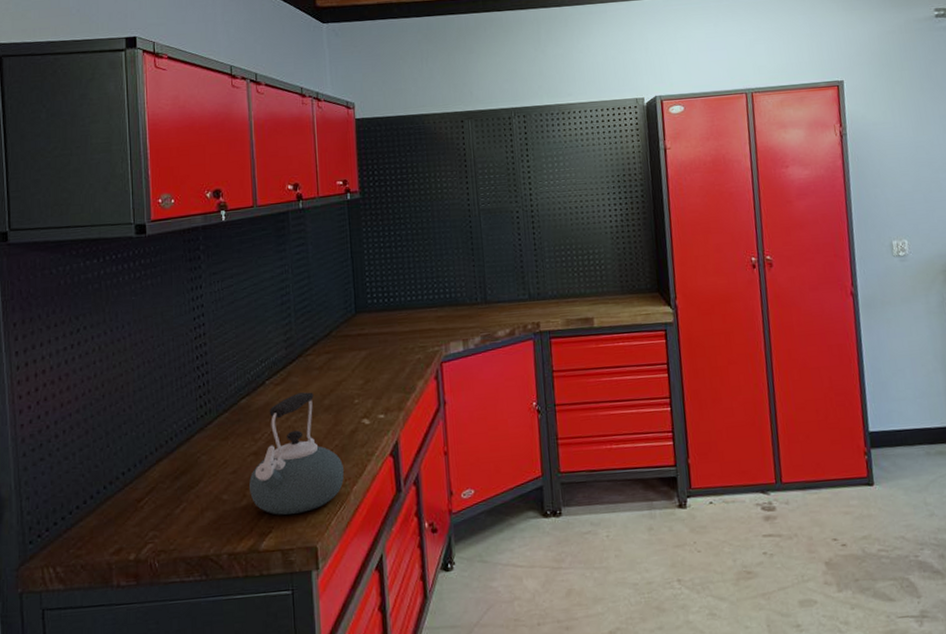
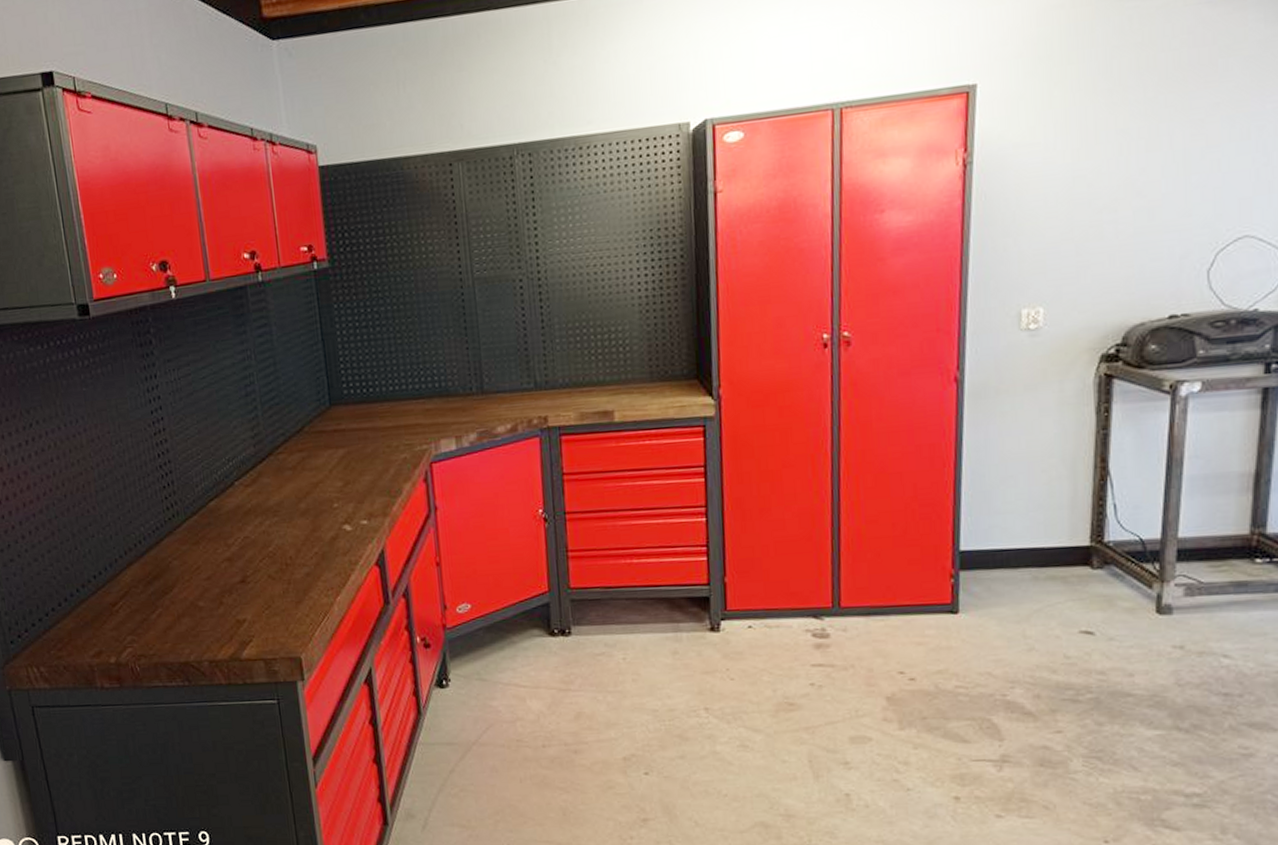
kettle: present [249,392,344,516] -> none [225,494,326,625]

